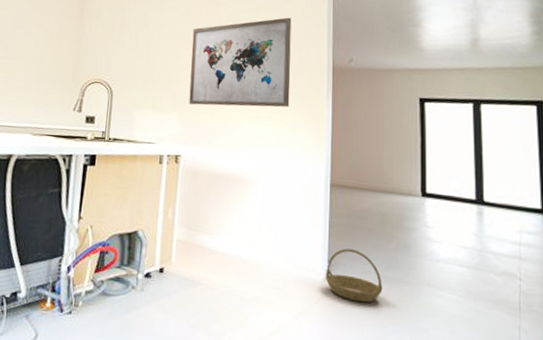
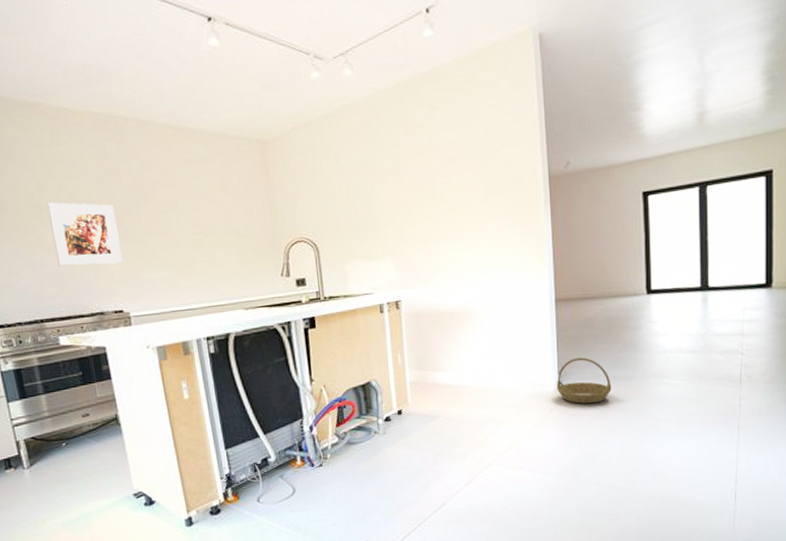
wall art: present [189,17,292,108] -> none [392,126,507,246]

